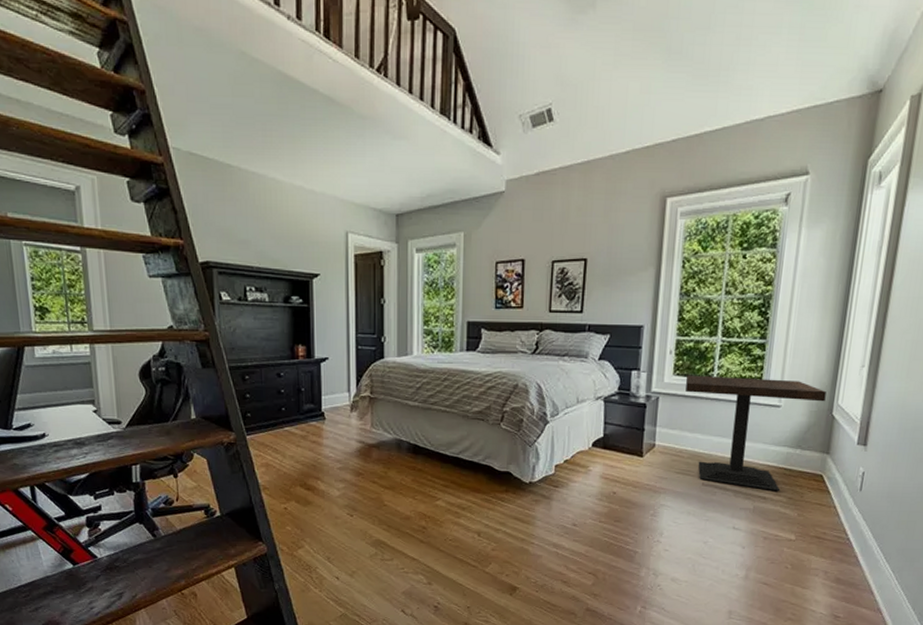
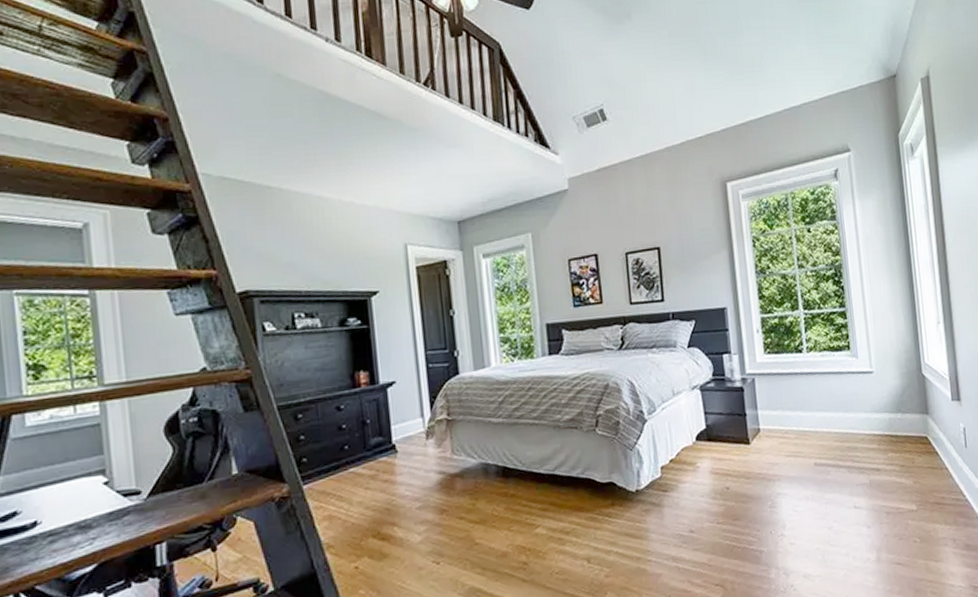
side table: present [686,375,826,492] -> none [778,344,913,461]

